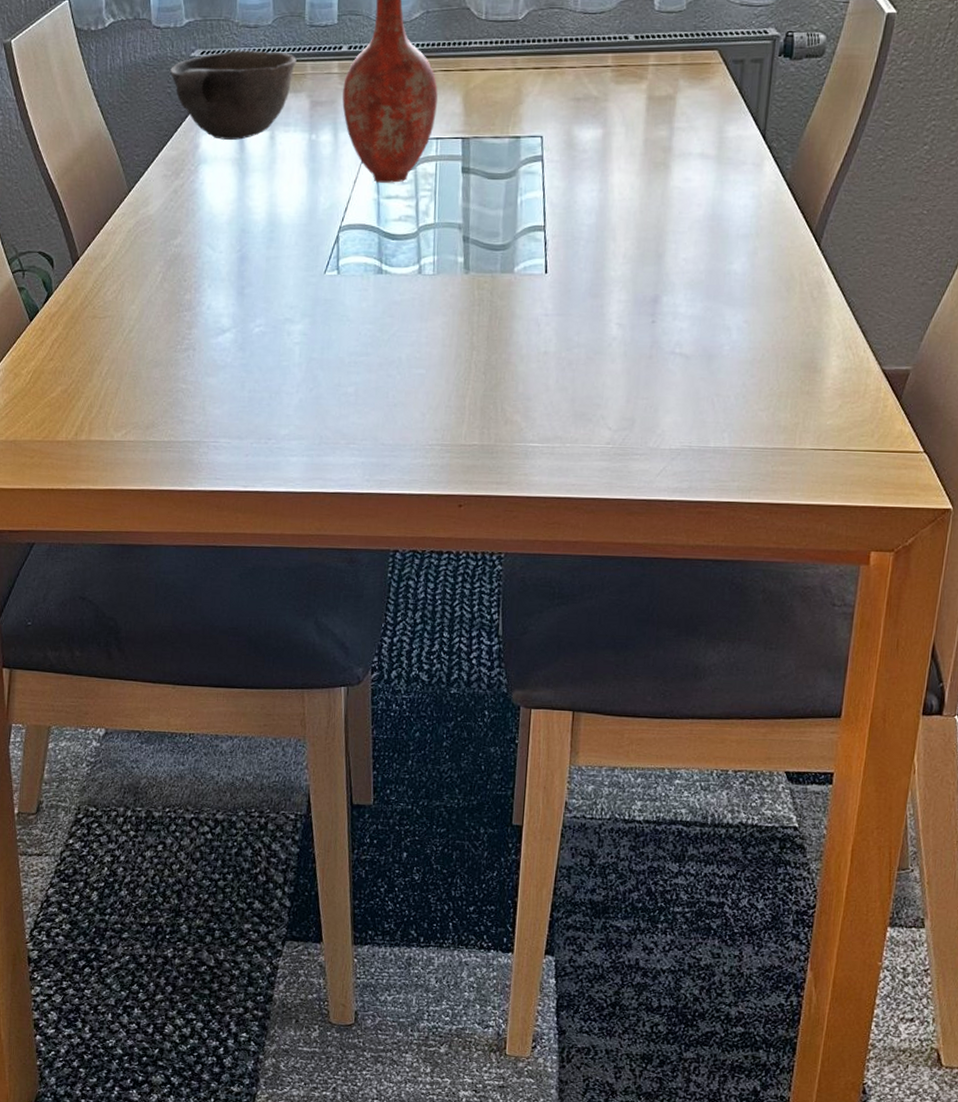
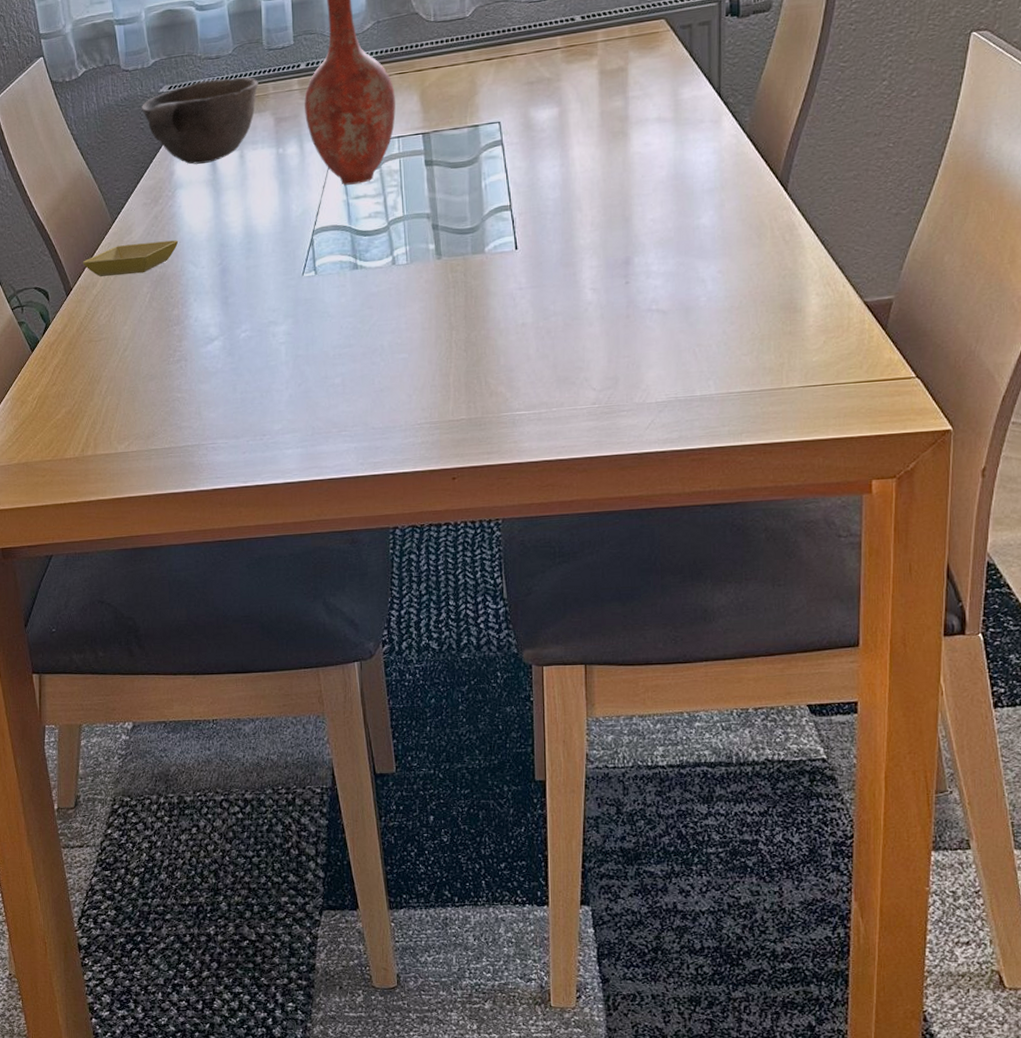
saucer: none [92,218,198,251] -> present [82,240,179,277]

